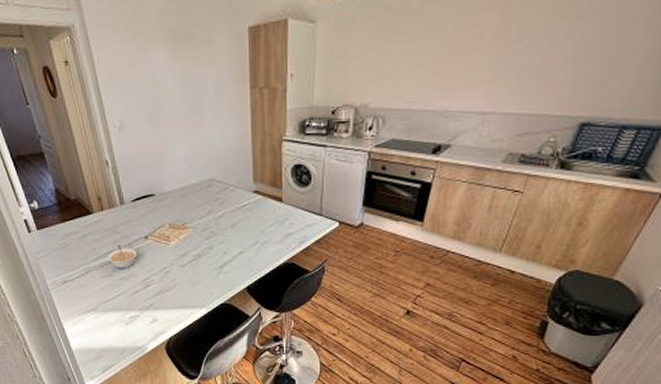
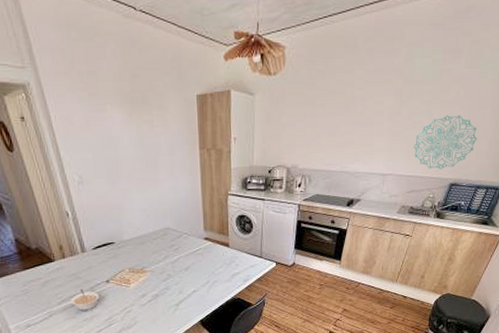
wall decoration: none [527,31,623,105] -> present [414,115,478,170]

